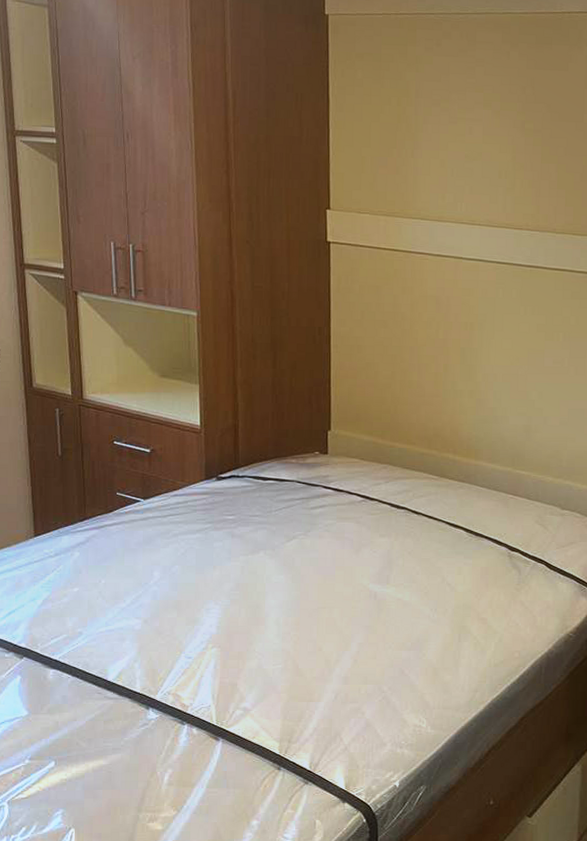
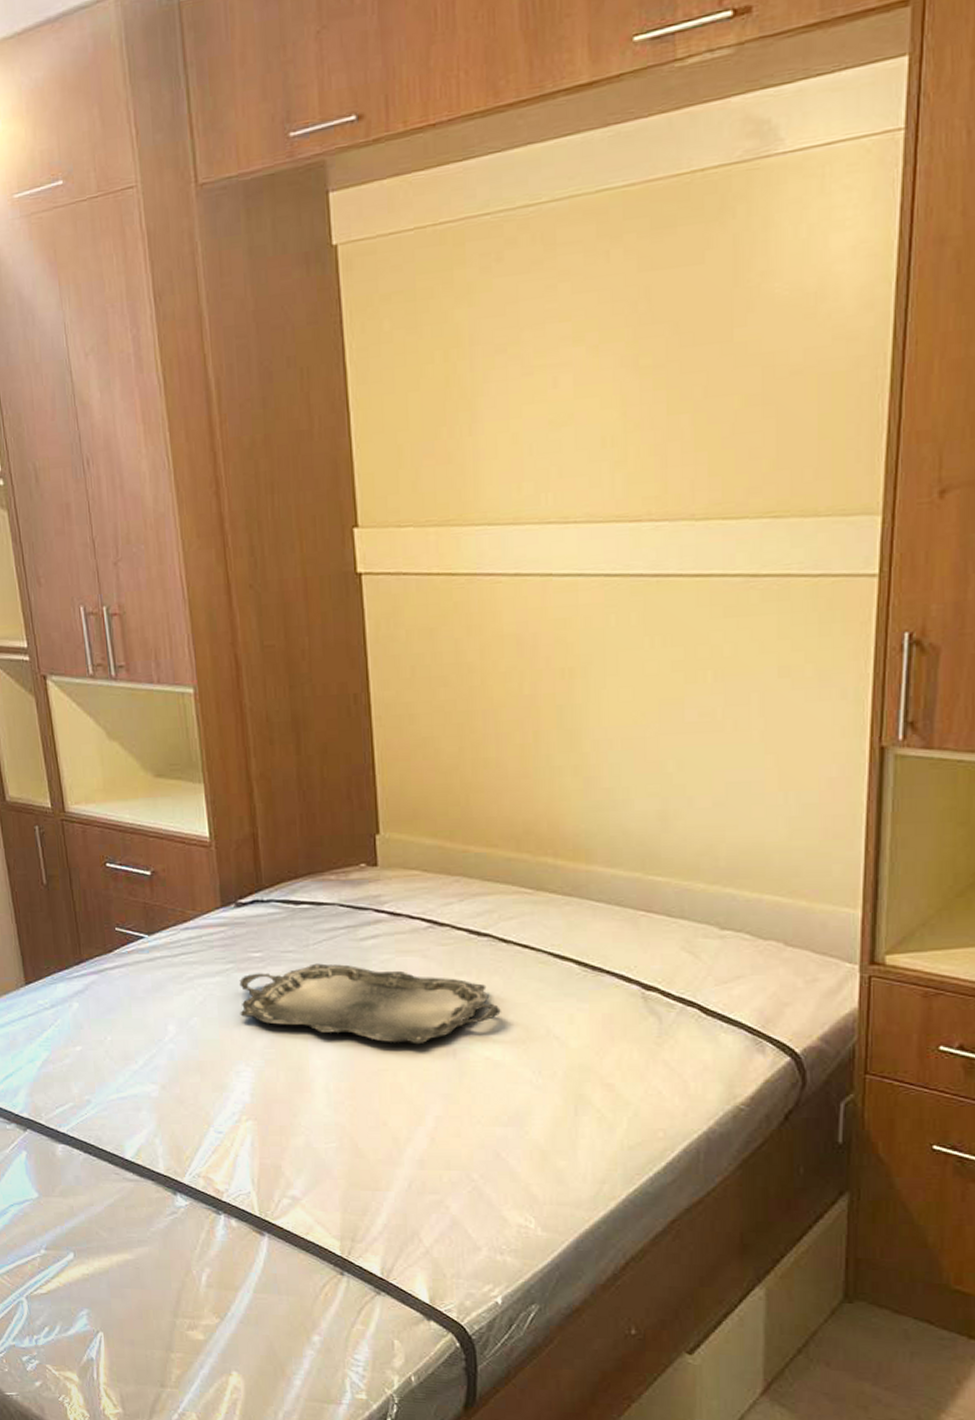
serving tray: none [213,525,411,589] -> present [239,963,501,1045]

